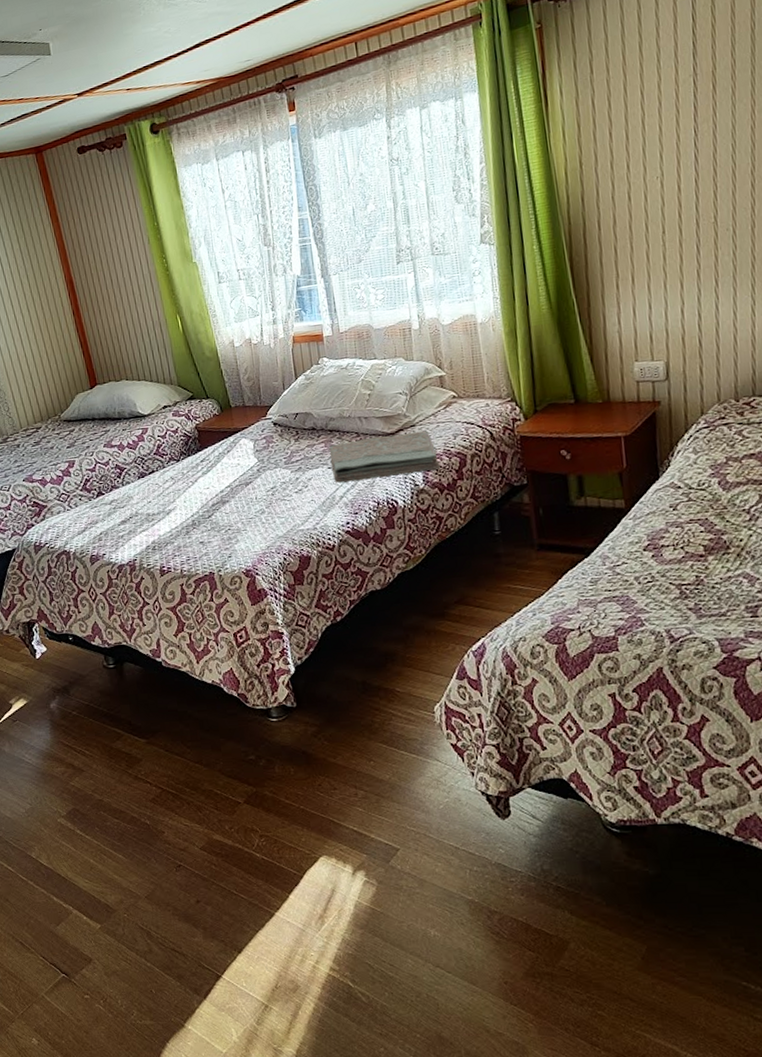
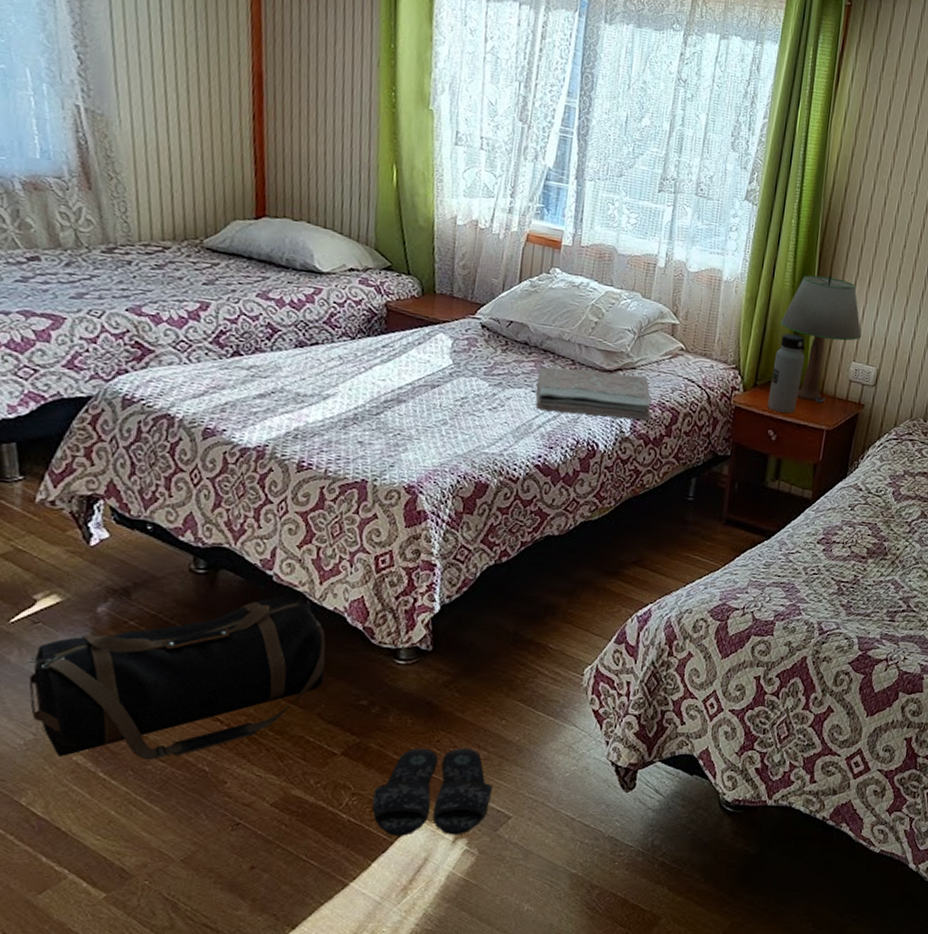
duffel bag: none [15,674,217,820] -> present [27,594,326,759]
slippers: none [277,789,377,871] -> present [372,747,494,836]
table lamp: none [546,284,639,413] -> present [780,274,862,403]
water bottle: none [549,351,585,432] -> present [767,333,806,413]

